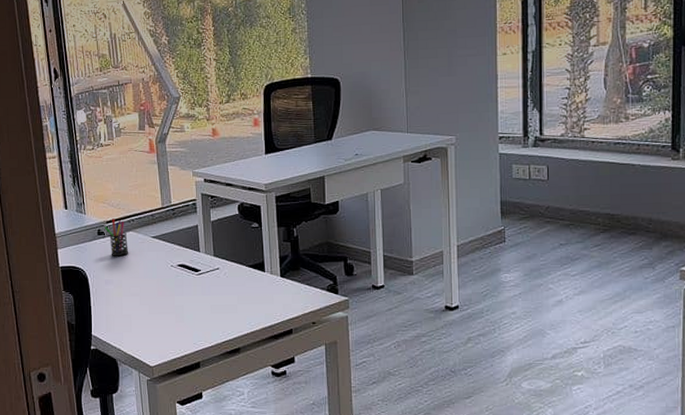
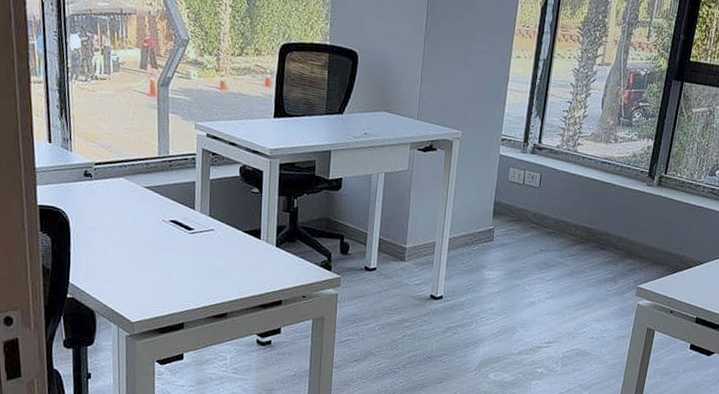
pen holder: present [104,218,129,256] -> none [91,161,118,203]

